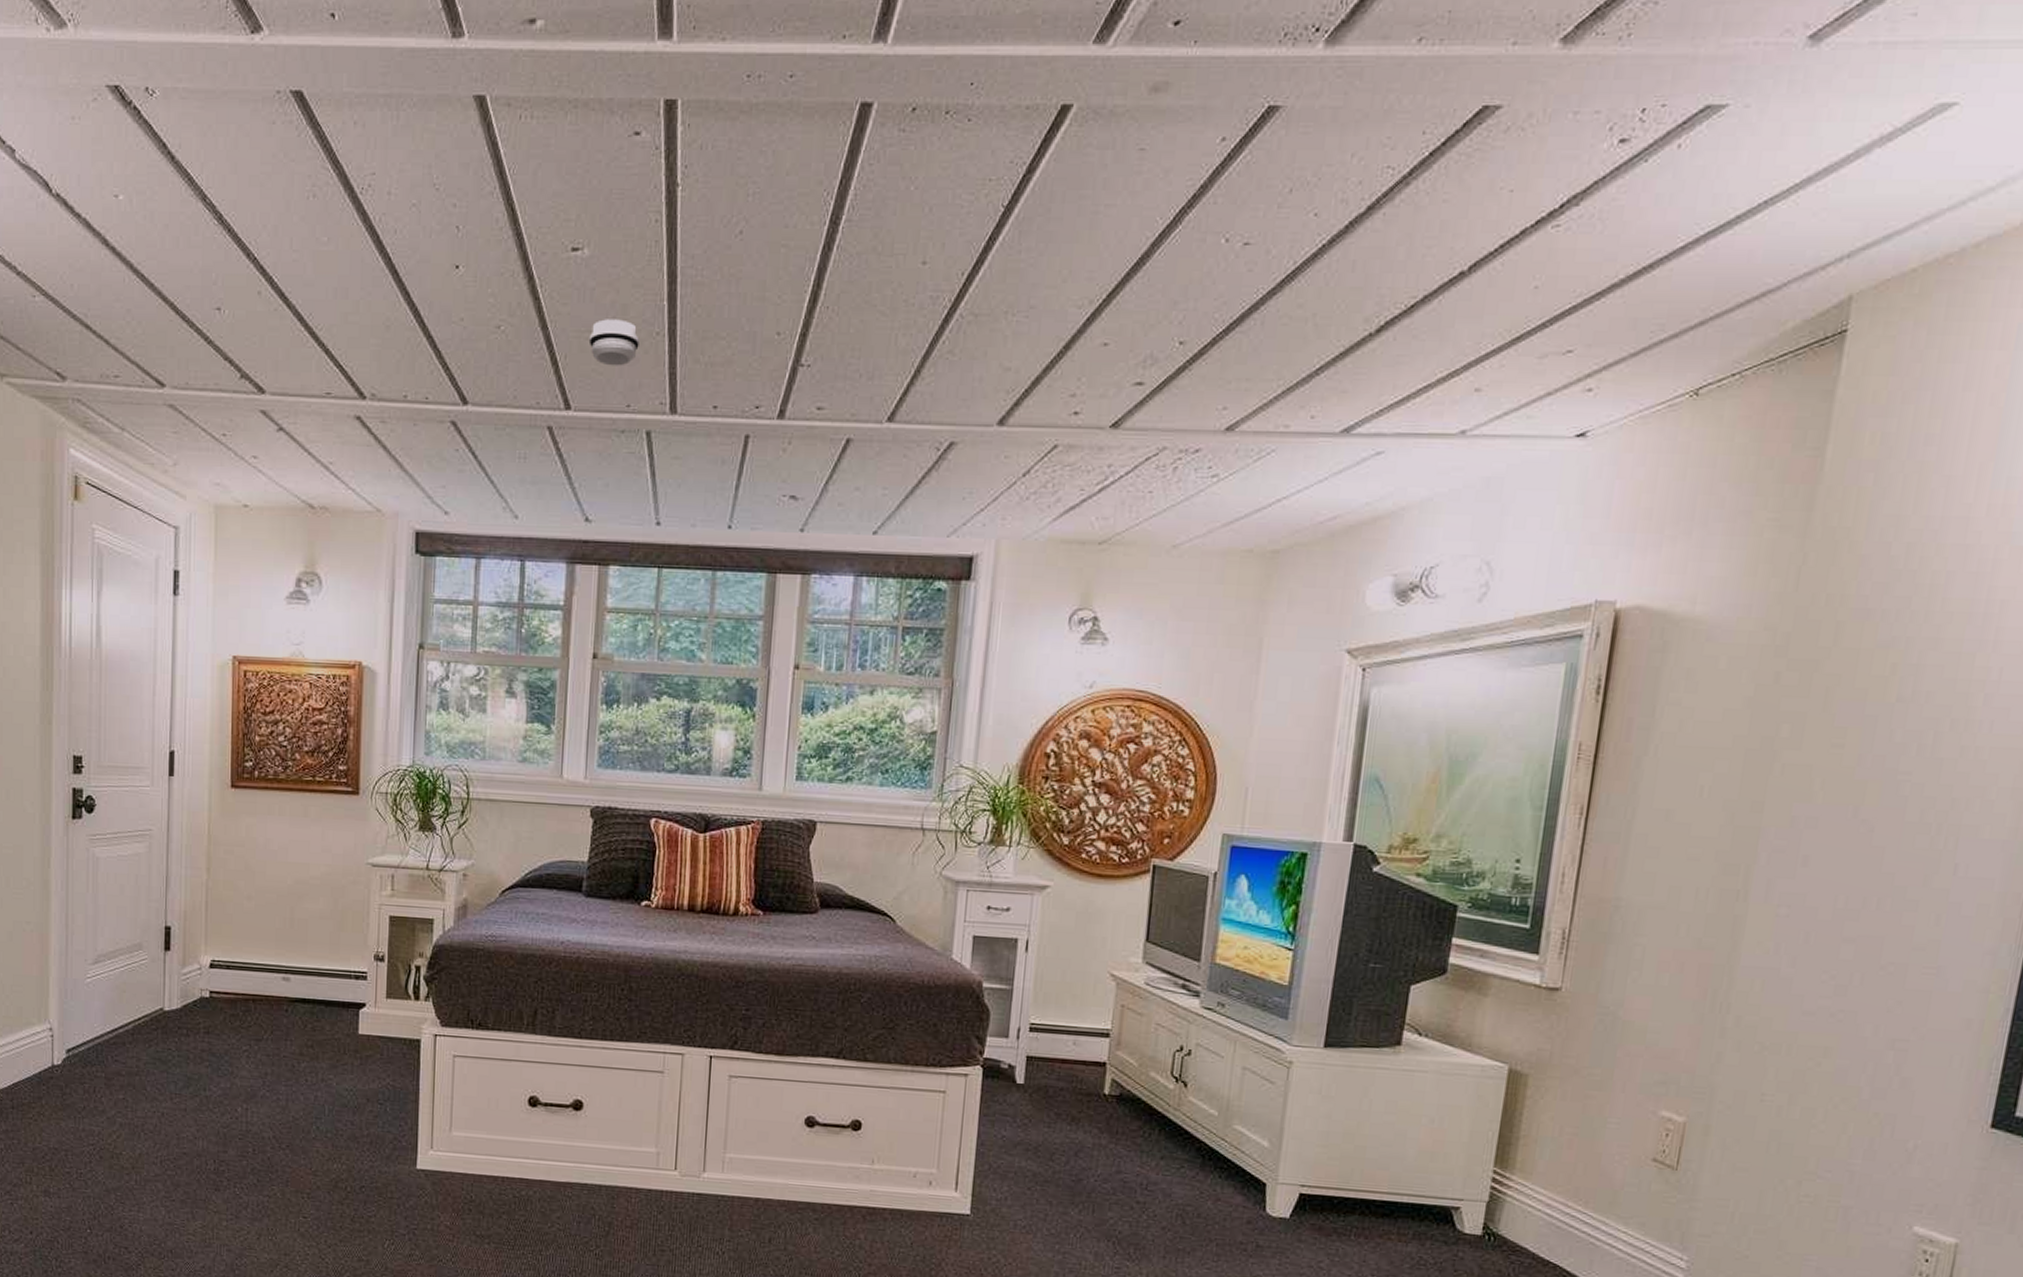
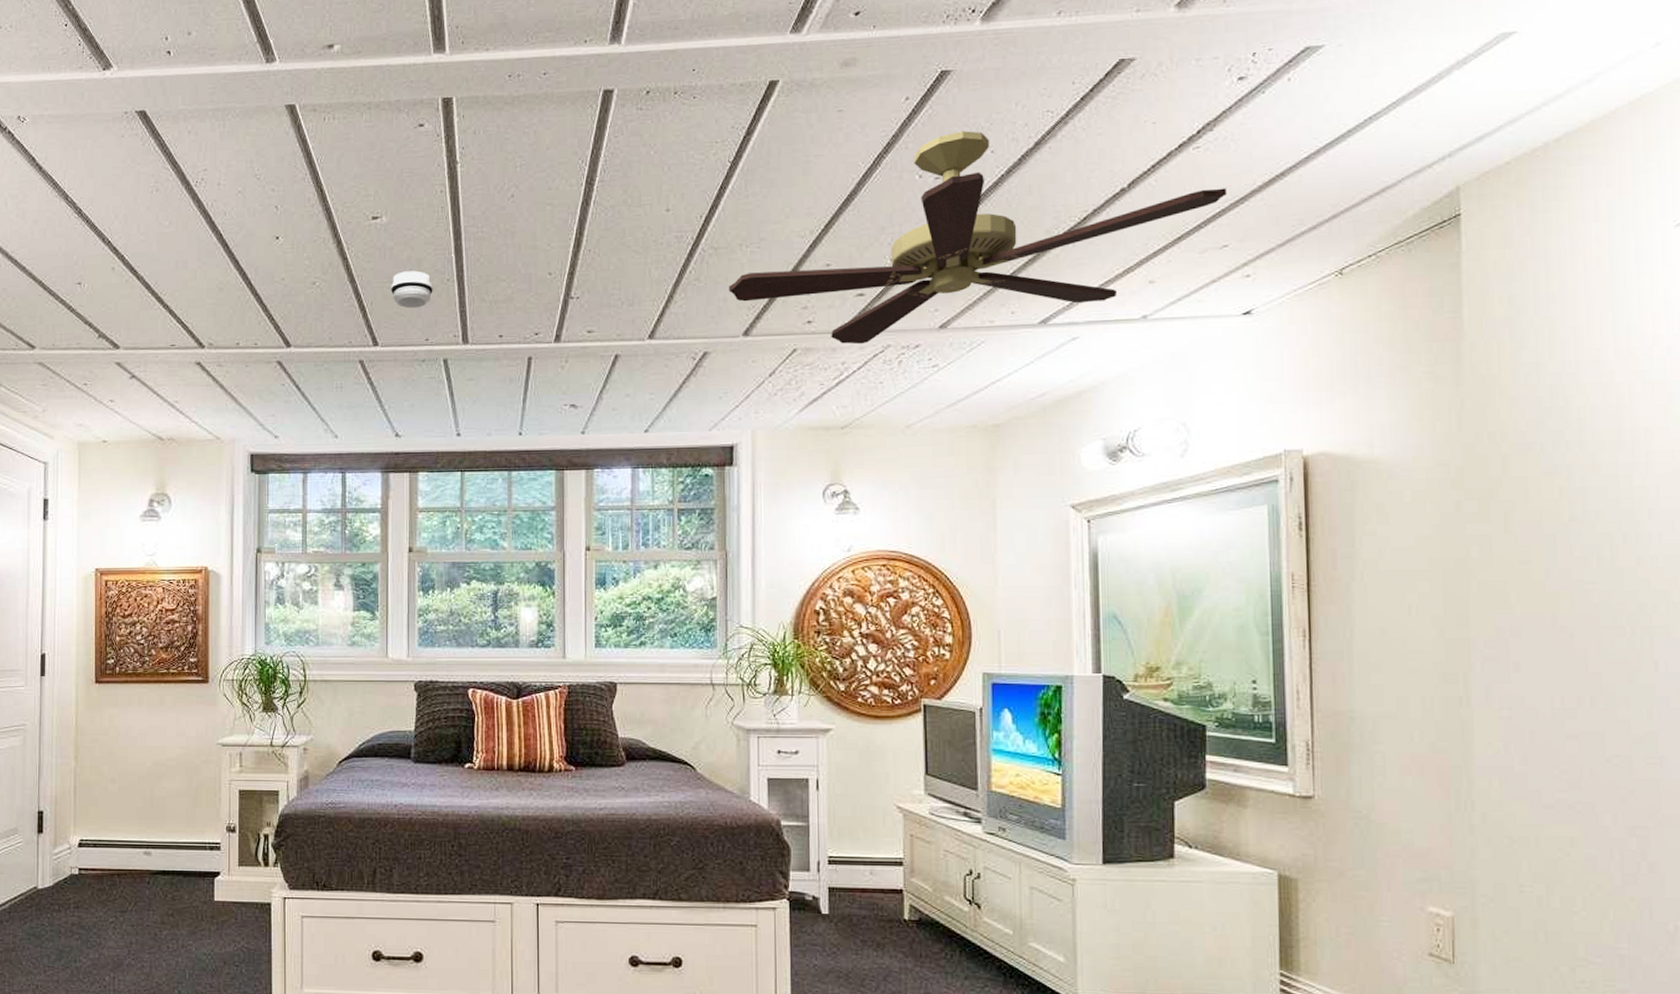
ceiling fan: none [986,186,1583,444] -> present [728,131,1227,345]

